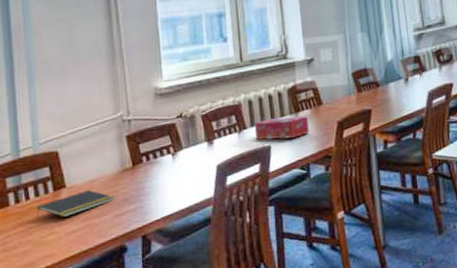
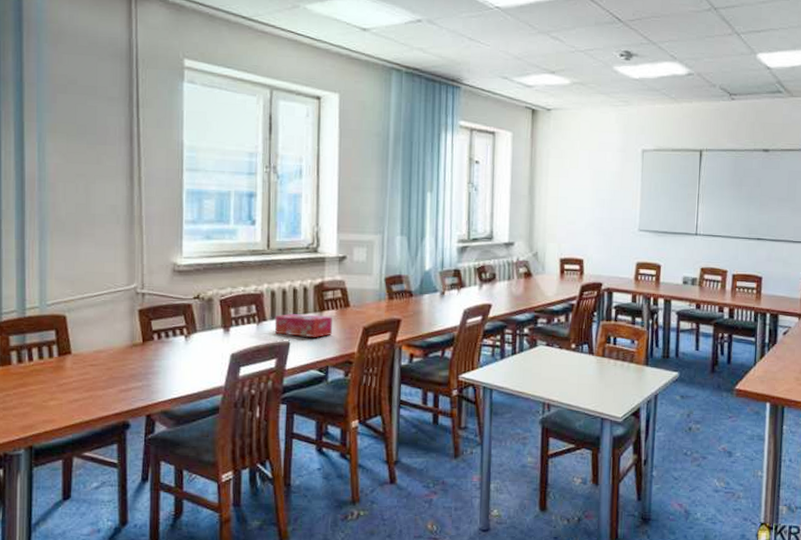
notepad: present [36,190,115,218] -> none [39,360,121,385]

